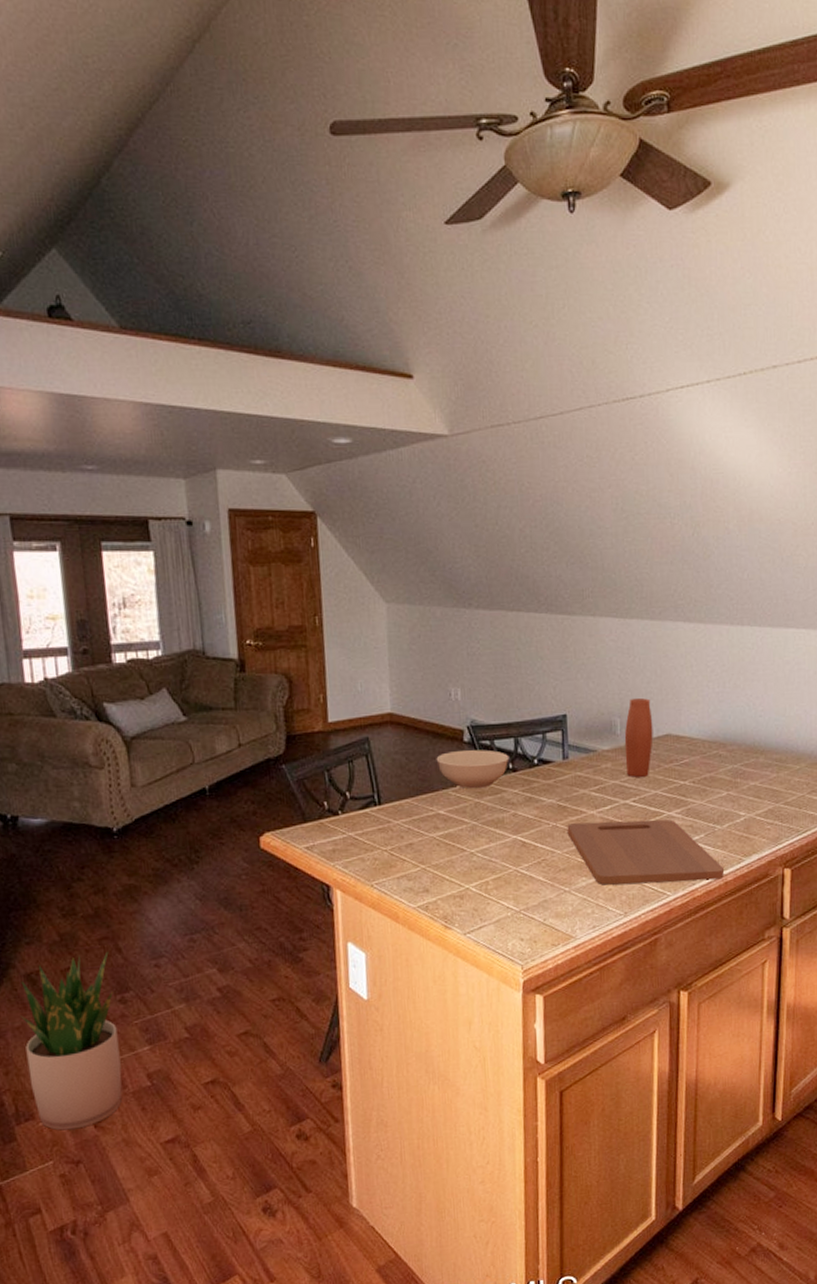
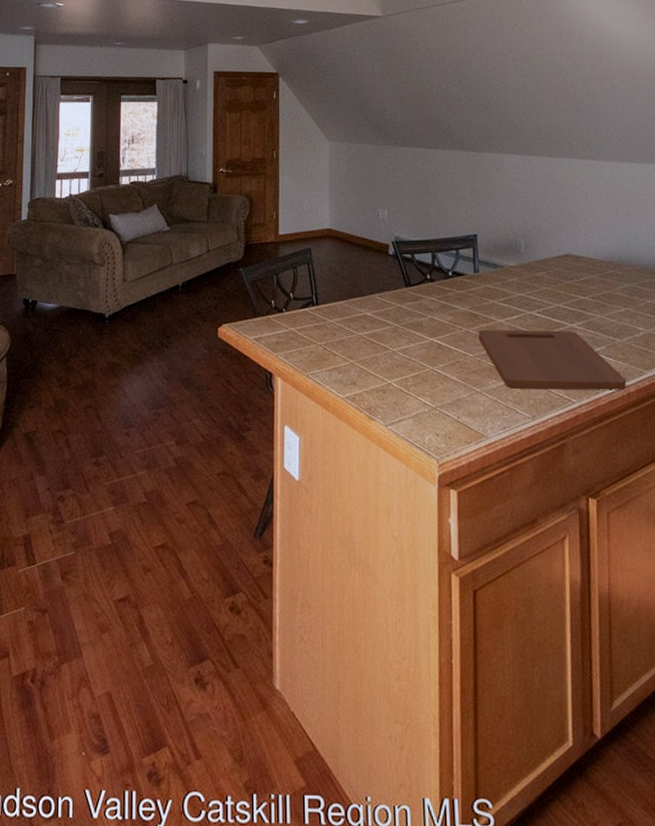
planter: present [20,952,122,1131] -> none [16,419,91,579]
bowl: present [436,750,510,789] -> none [365,262,428,295]
vase: present [624,697,653,777] -> none [528,221,555,291]

